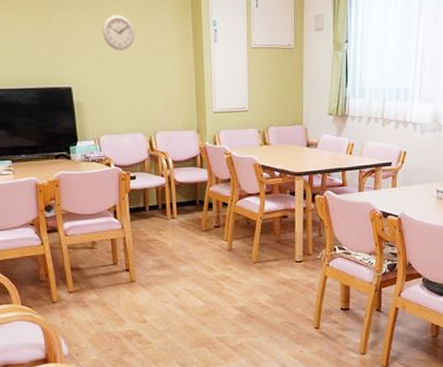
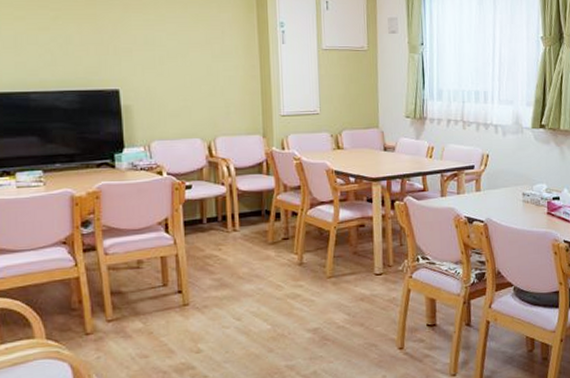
wall clock: present [102,15,135,50] -> none [156,15,194,51]

